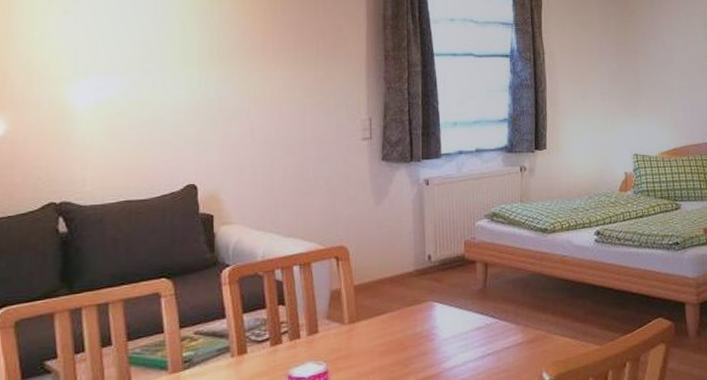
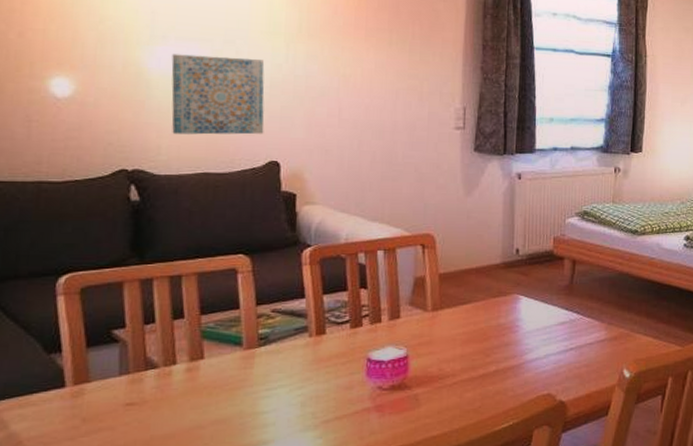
wall art: none [93,86,181,165] -> present [171,54,265,135]

